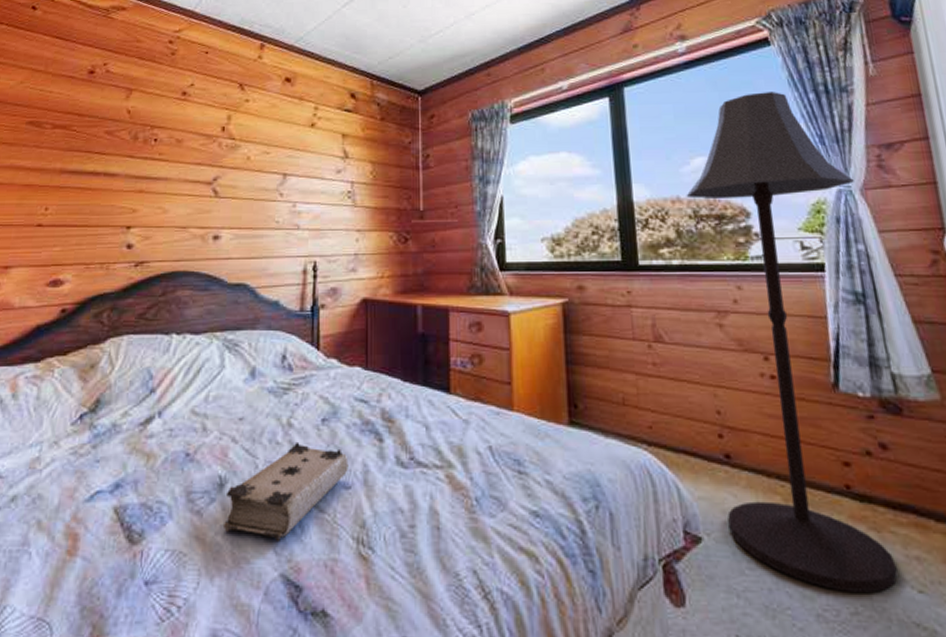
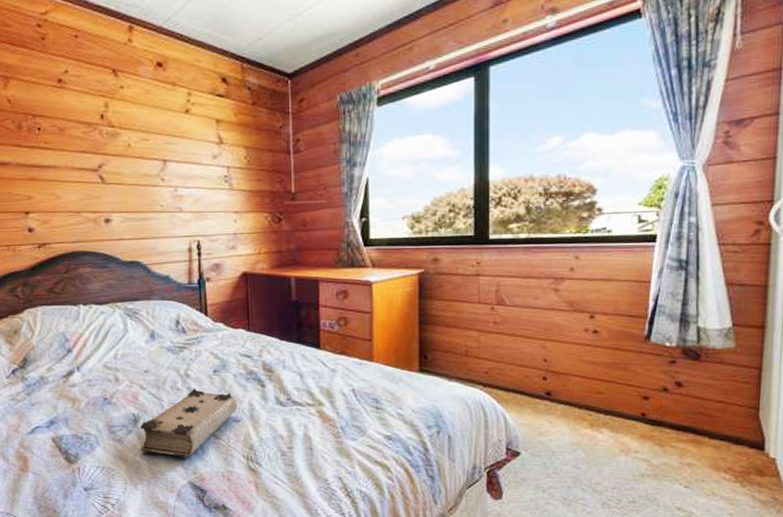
floor lamp: present [686,92,898,594] -> none [539,68,699,489]

